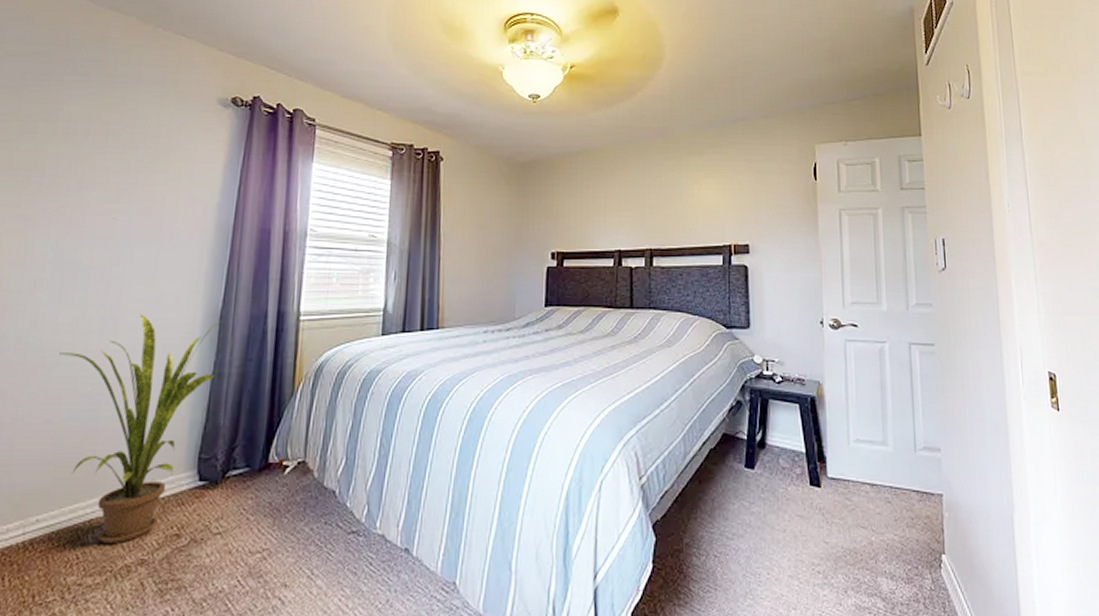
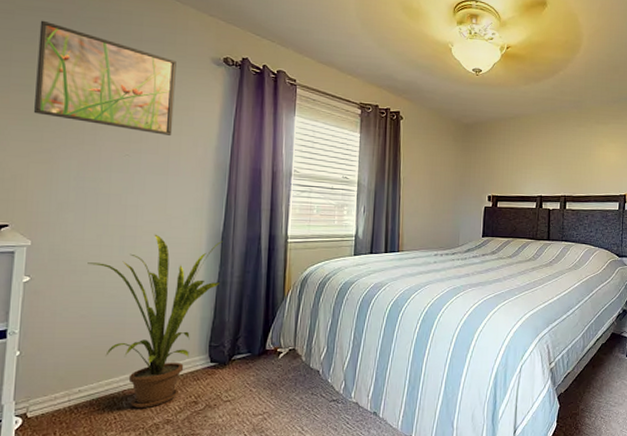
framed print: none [12,66,178,192] -> present [33,20,177,135]

